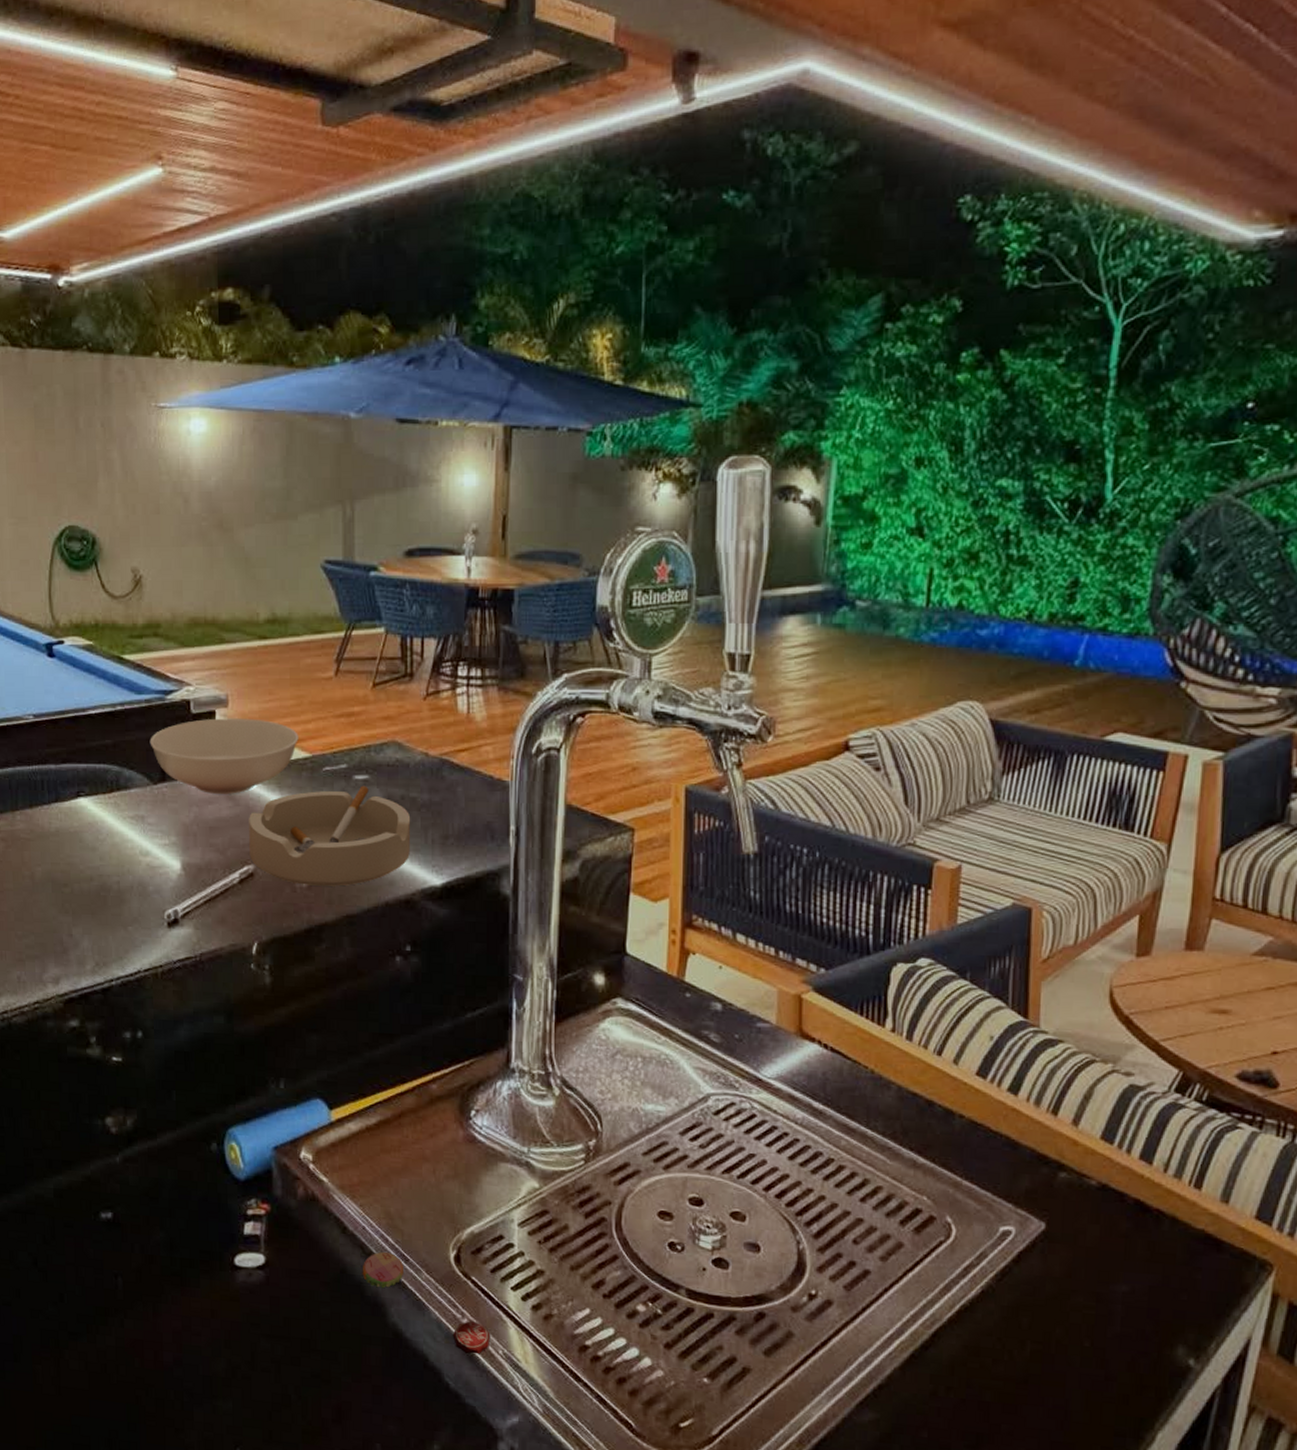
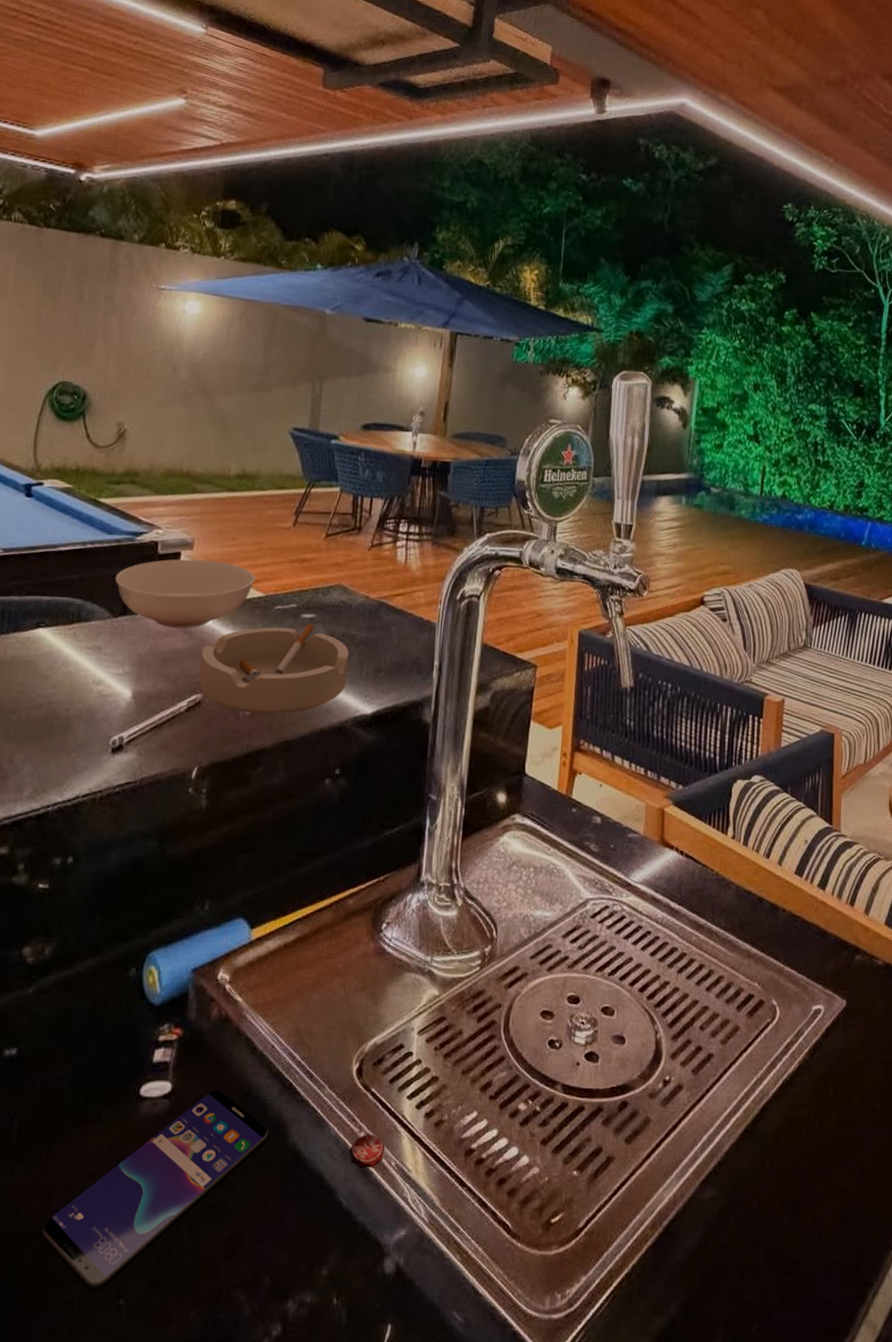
smartphone: none [155,1265,367,1439] -> present [40,1090,269,1291]
bottle cap: present [362,1251,403,1289] -> none [267,1069,308,1108]

